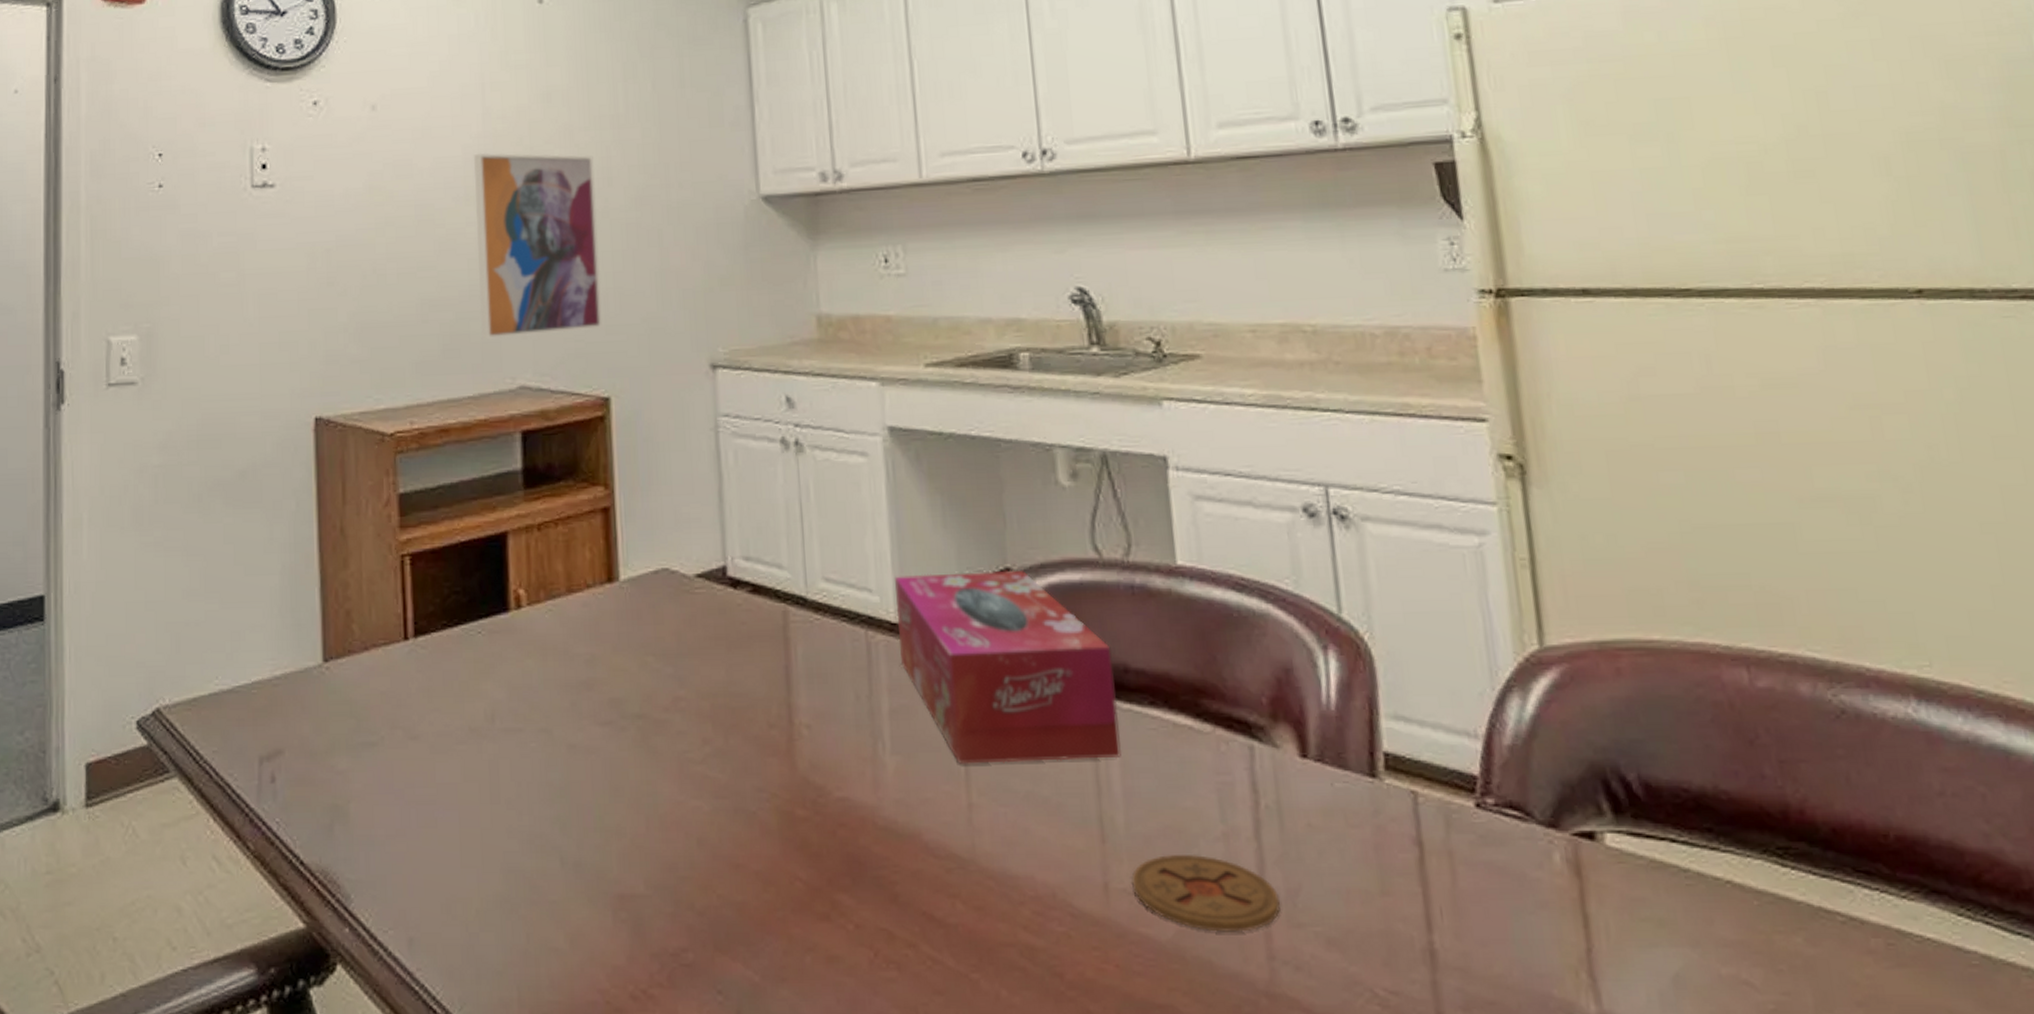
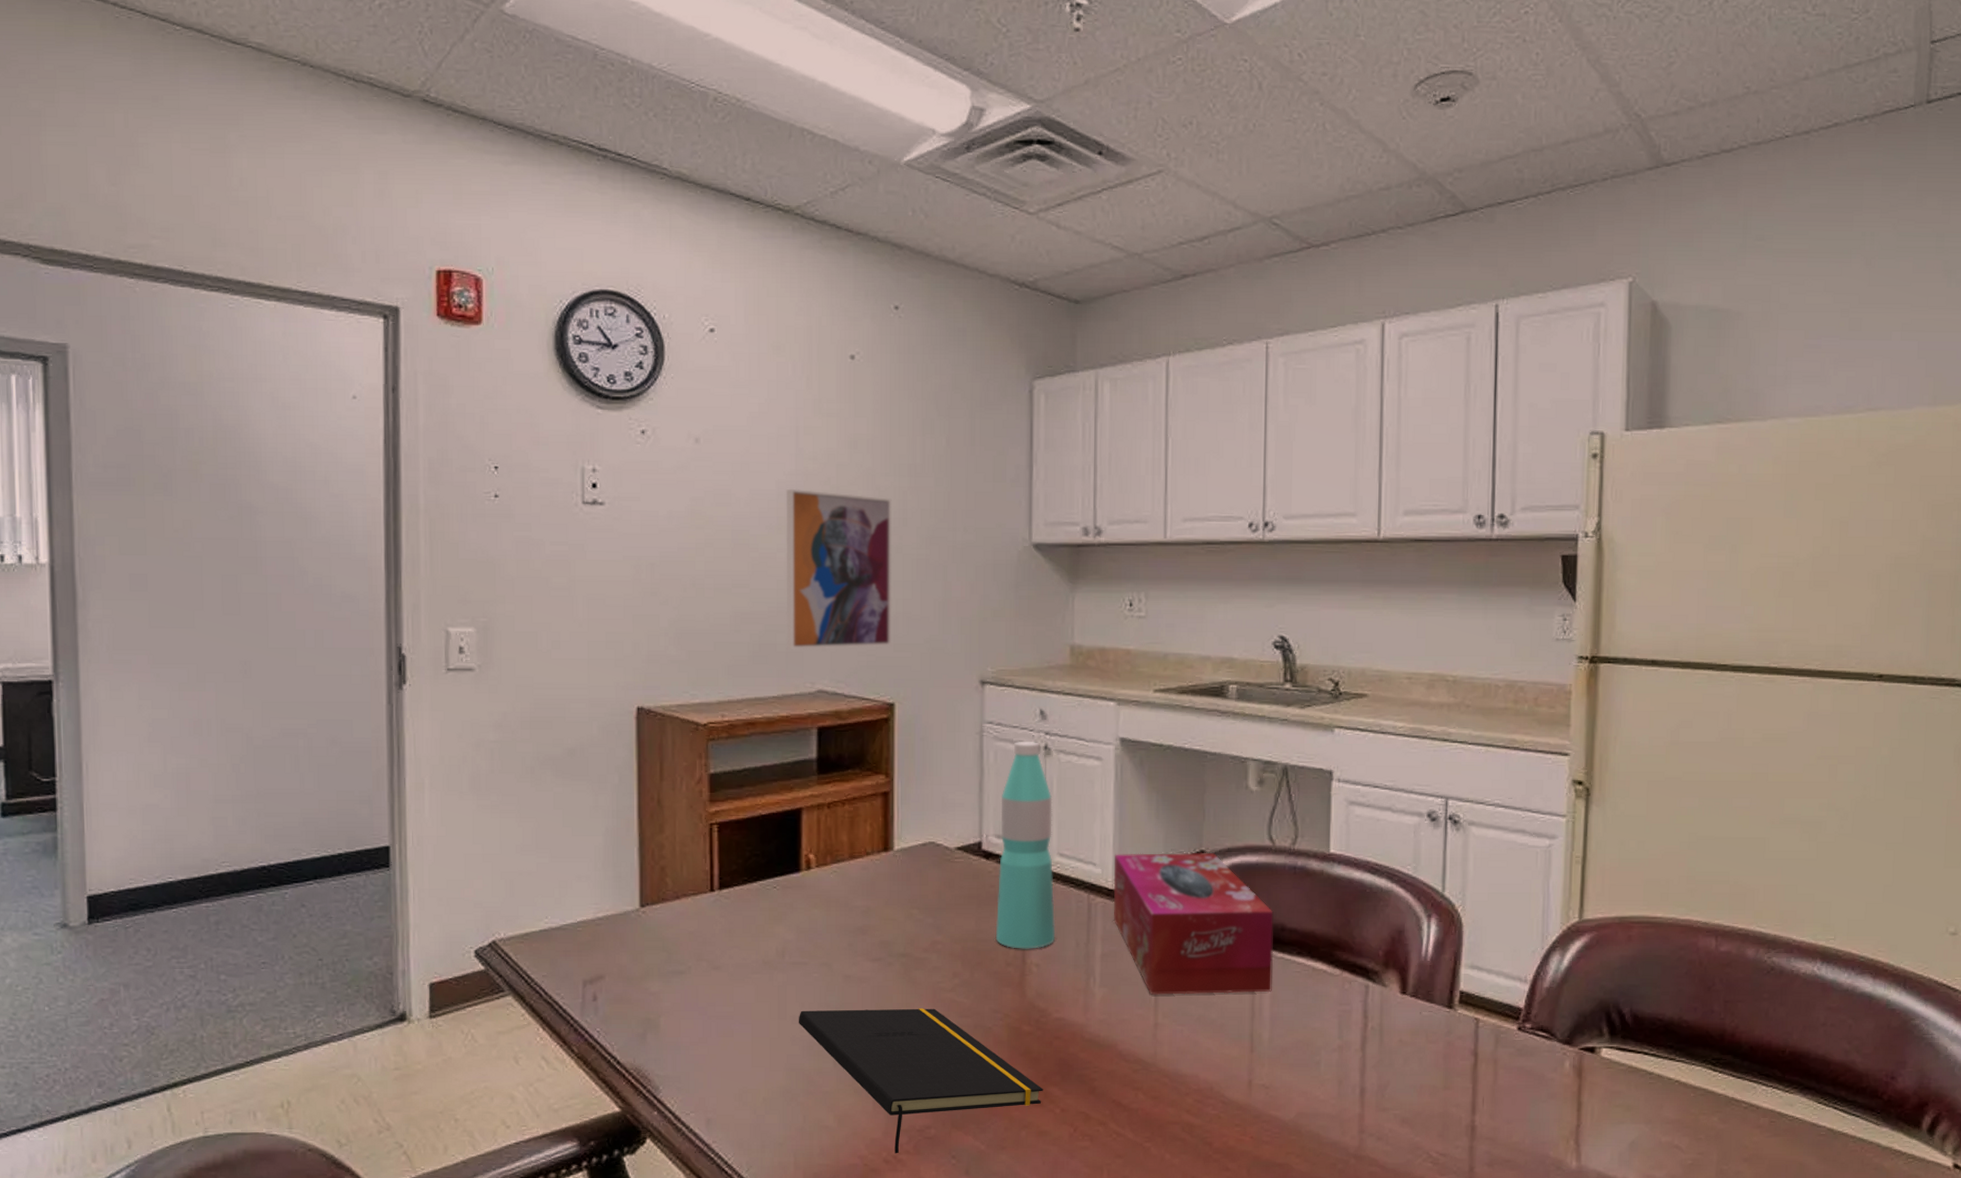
notepad: none [514,787,830,987] -> present [798,1008,1043,1154]
water bottle: none [747,436,828,705] -> present [995,742,1056,949]
coaster: present [1131,855,1280,932] -> none [1269,1061,1373,1114]

